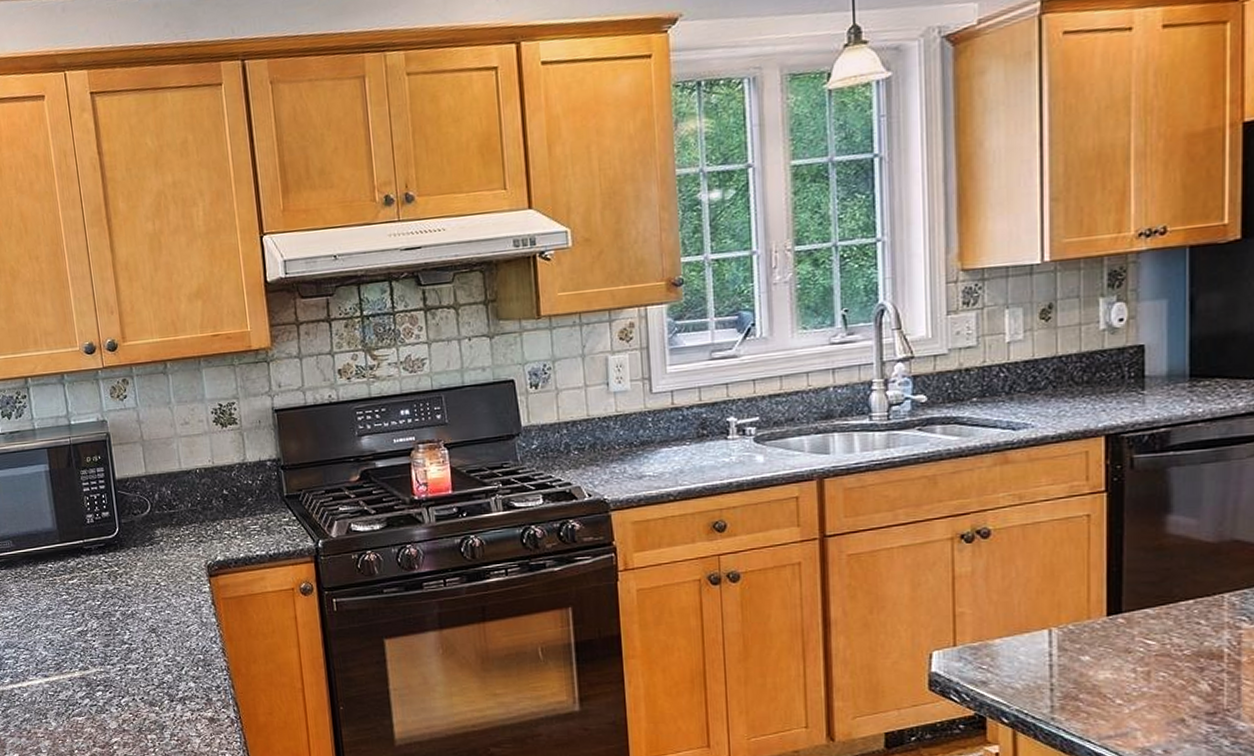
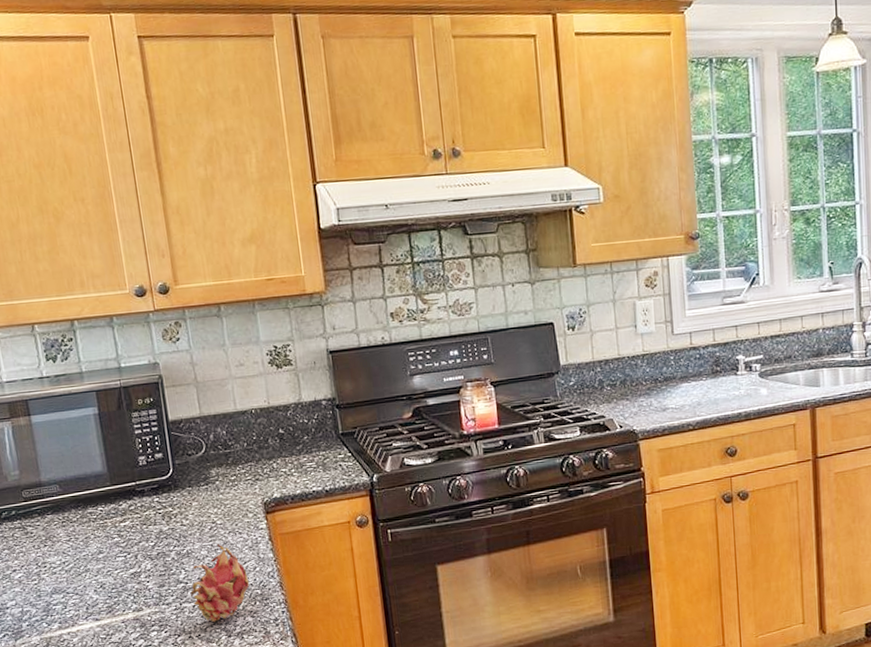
fruit: none [135,605,192,686] -> present [190,543,249,623]

